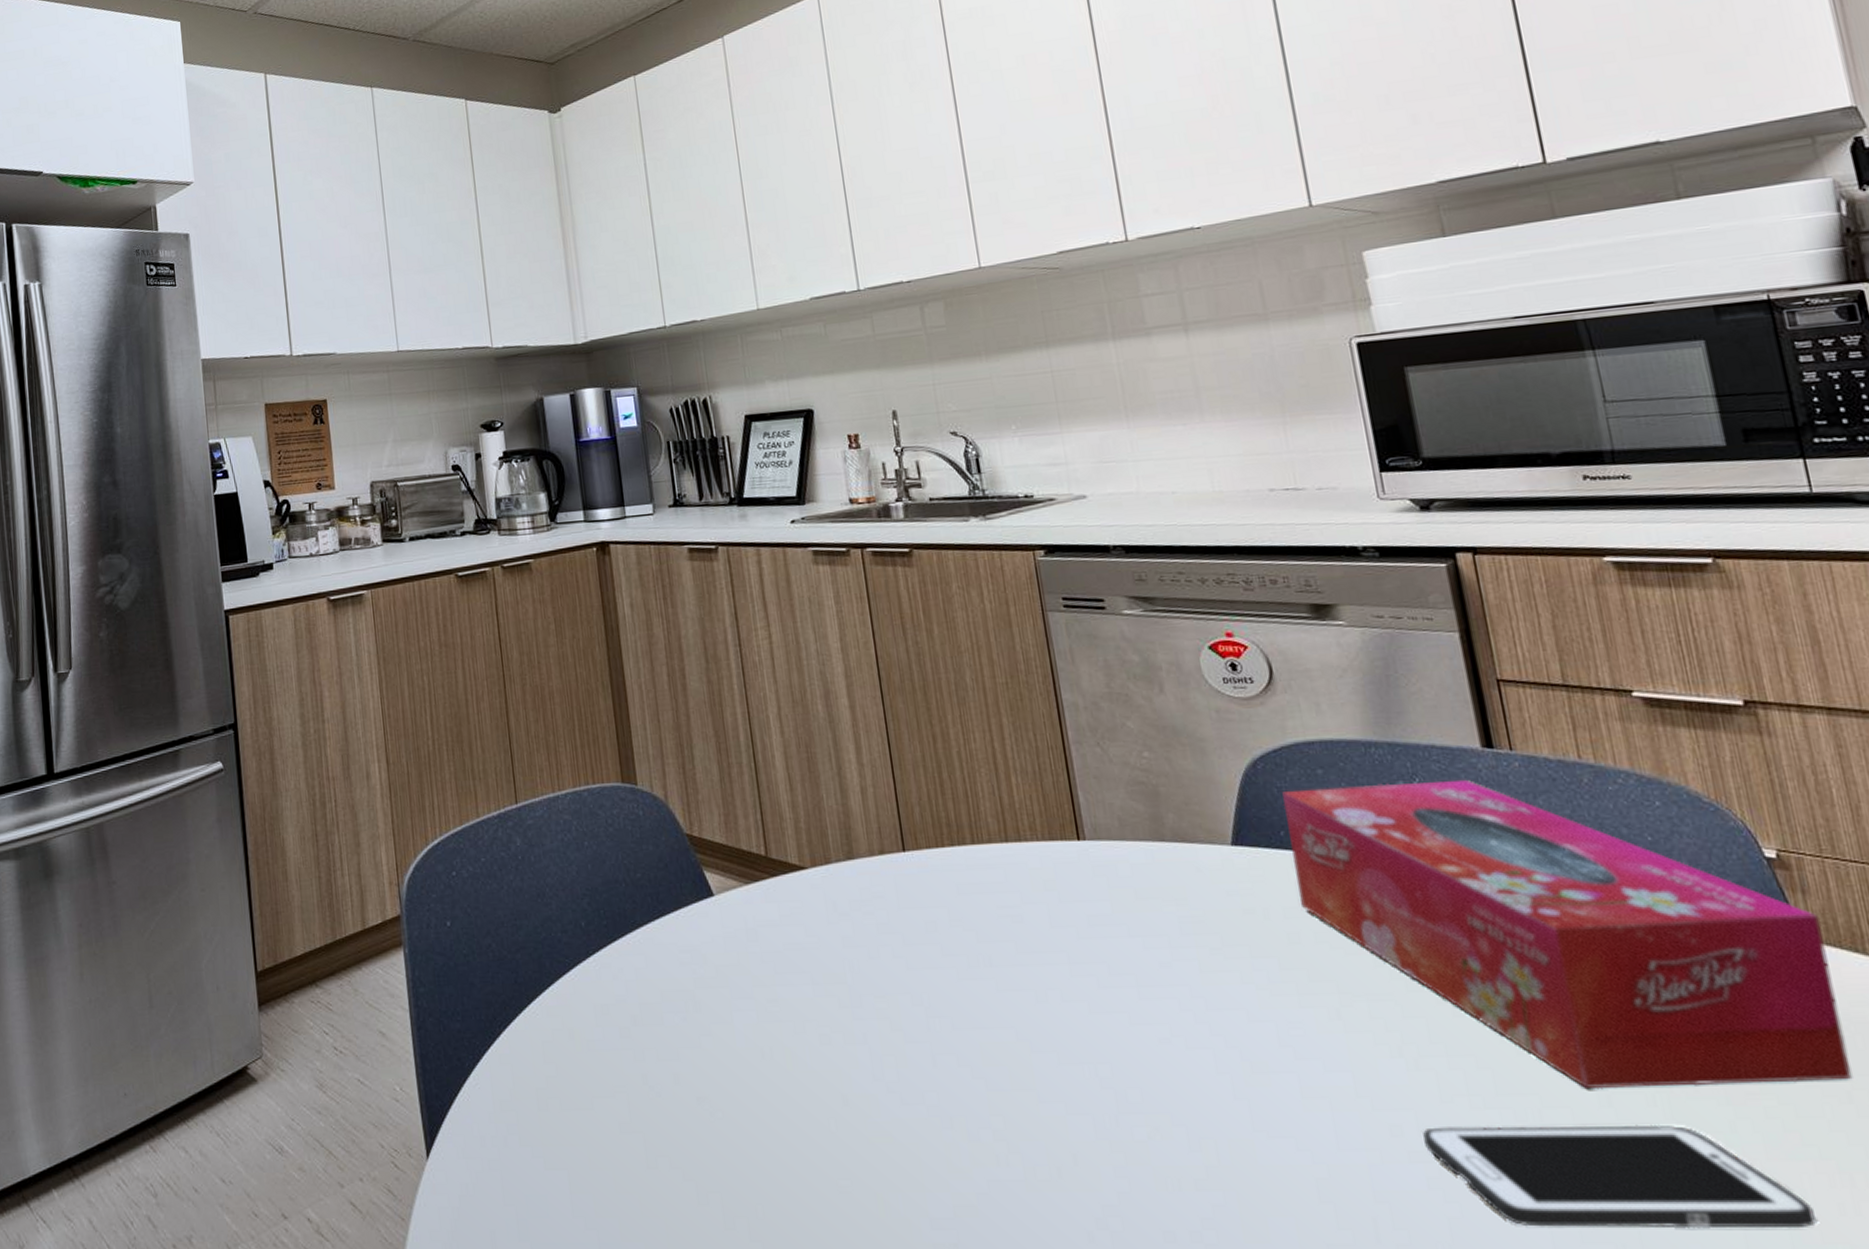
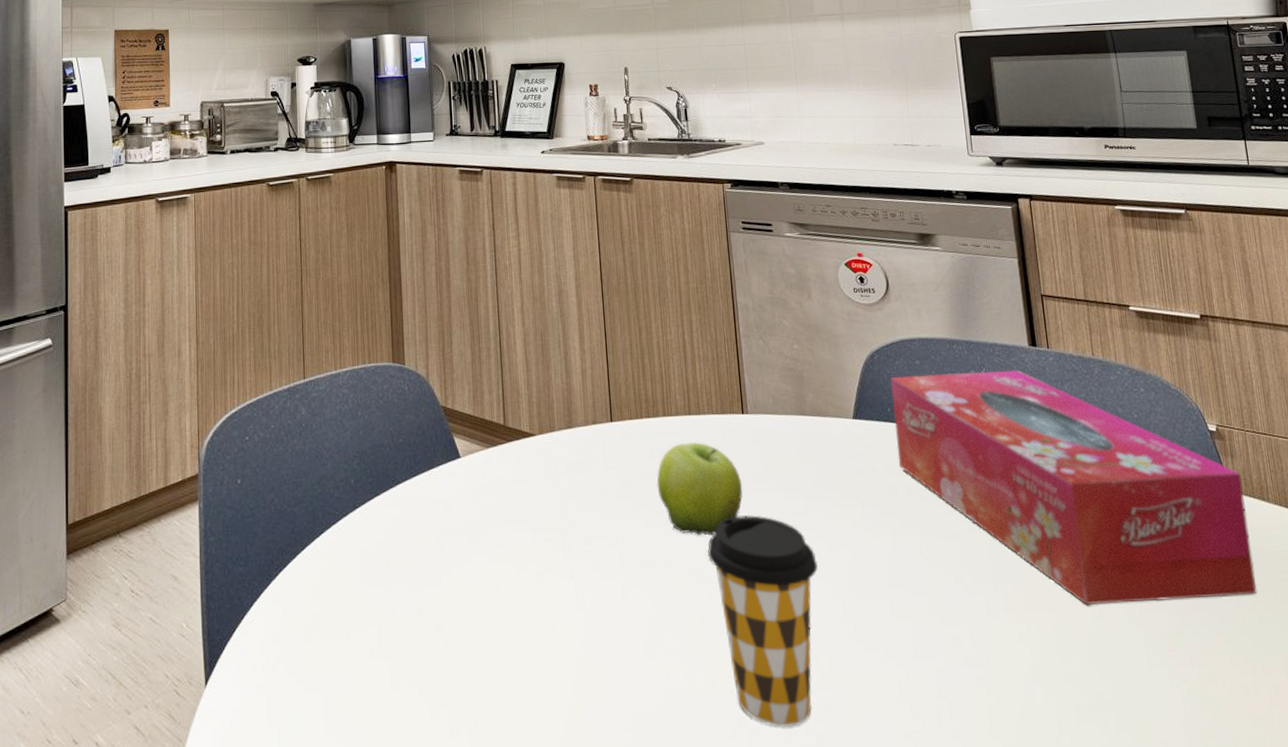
fruit: none [968,876,1085,993] -> present [657,442,743,536]
coffee cup: none [1041,967,1196,1234] -> present [707,515,818,728]
cell phone: present [1423,1124,1816,1229] -> none [975,631,1230,712]

